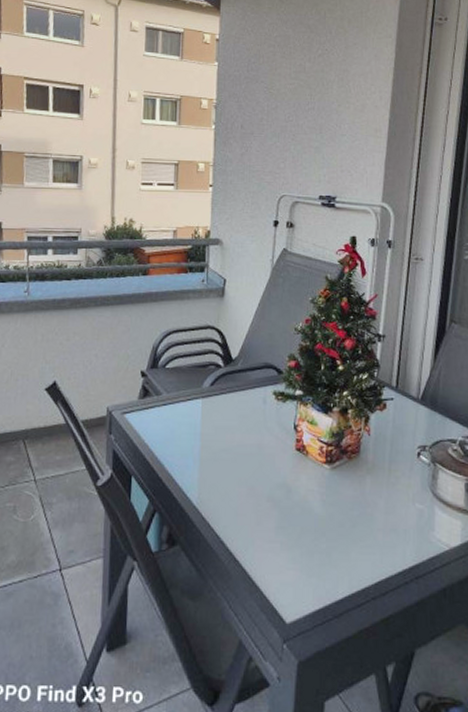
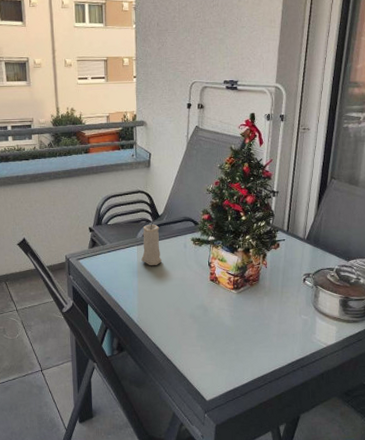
candle: none [207,367,234,426] -> present [141,222,163,265]

